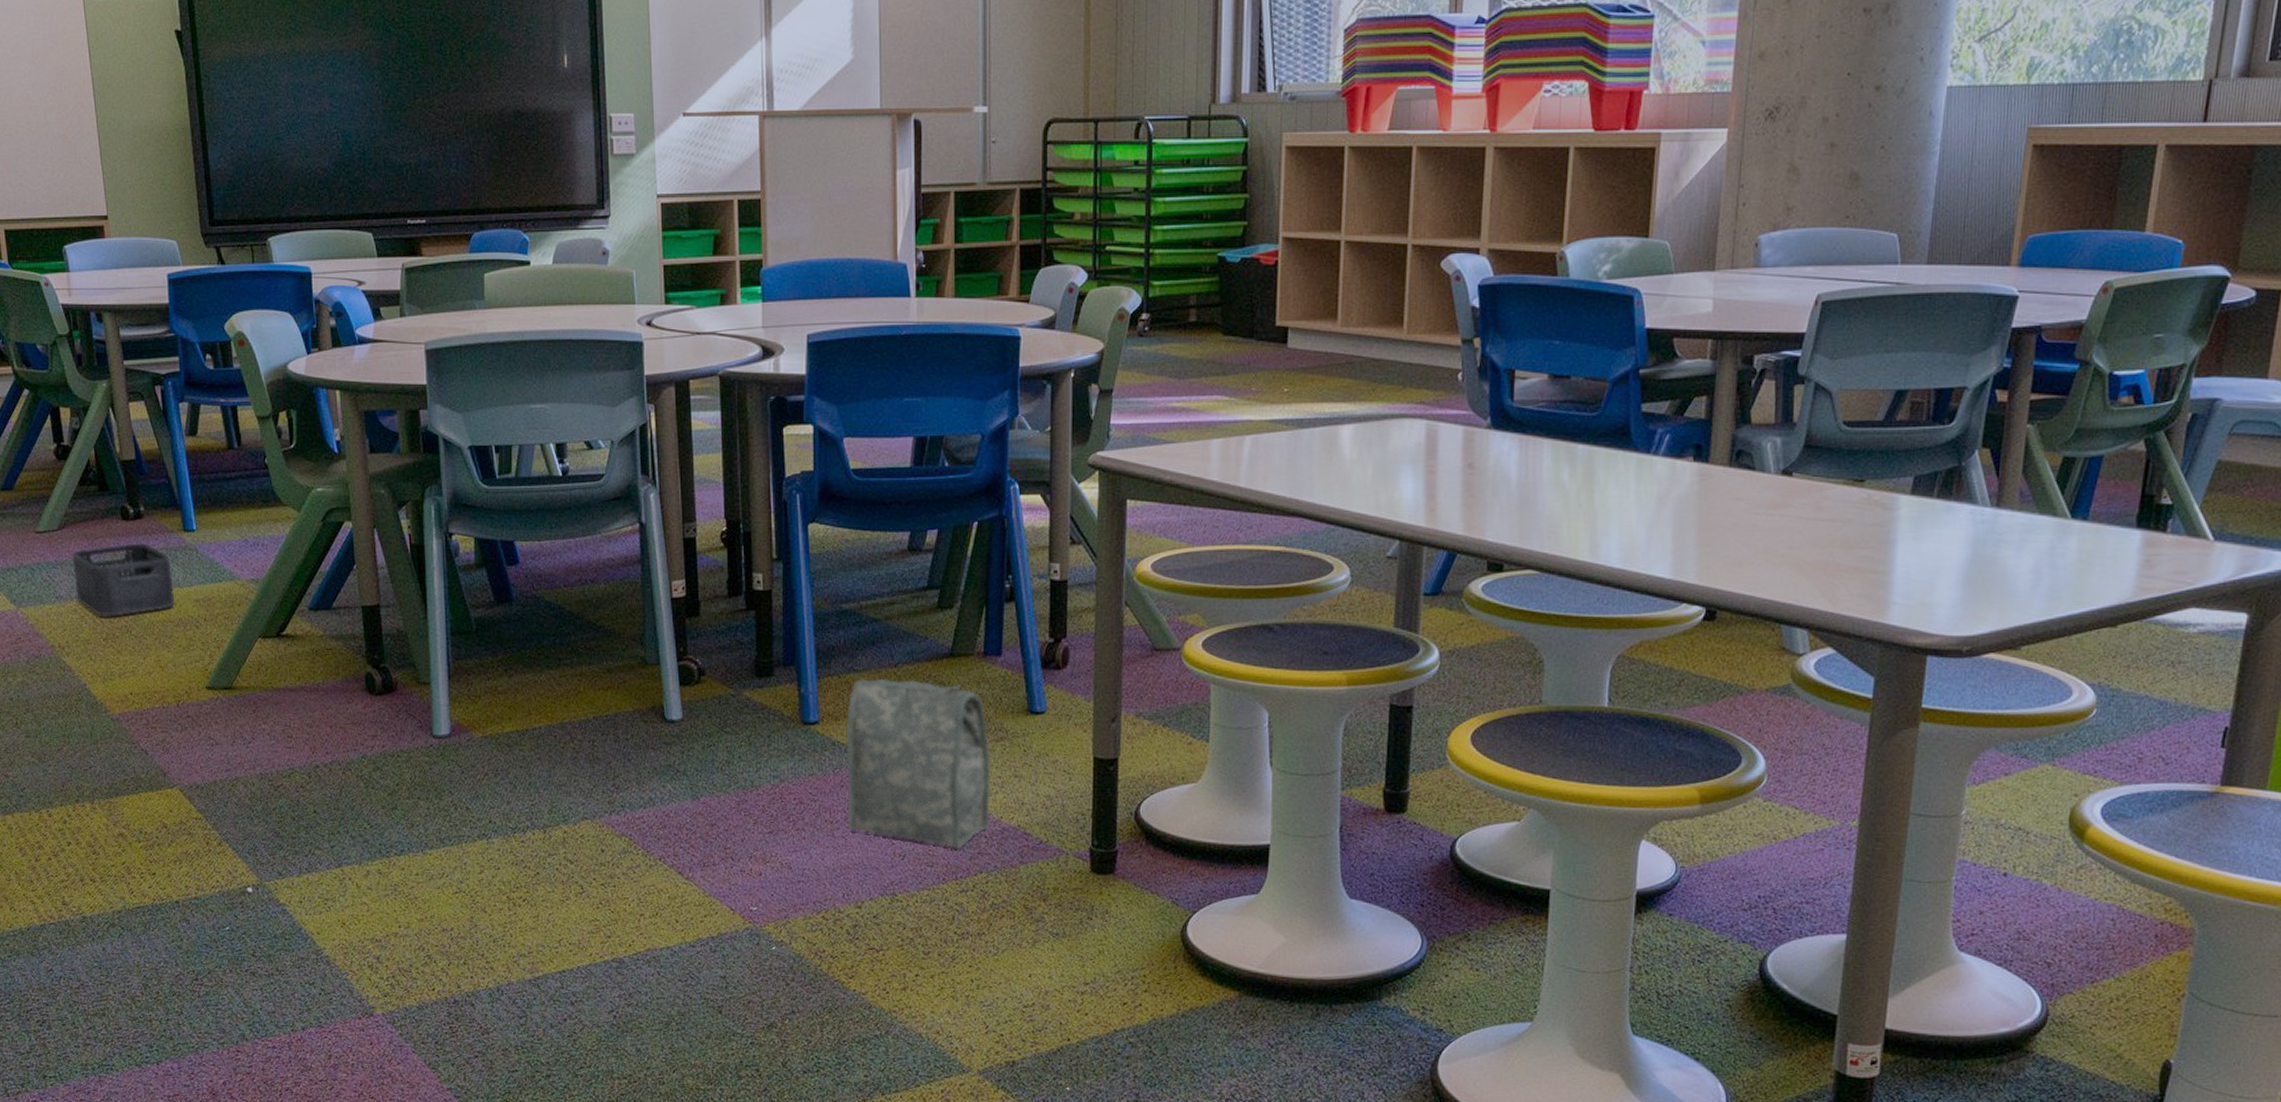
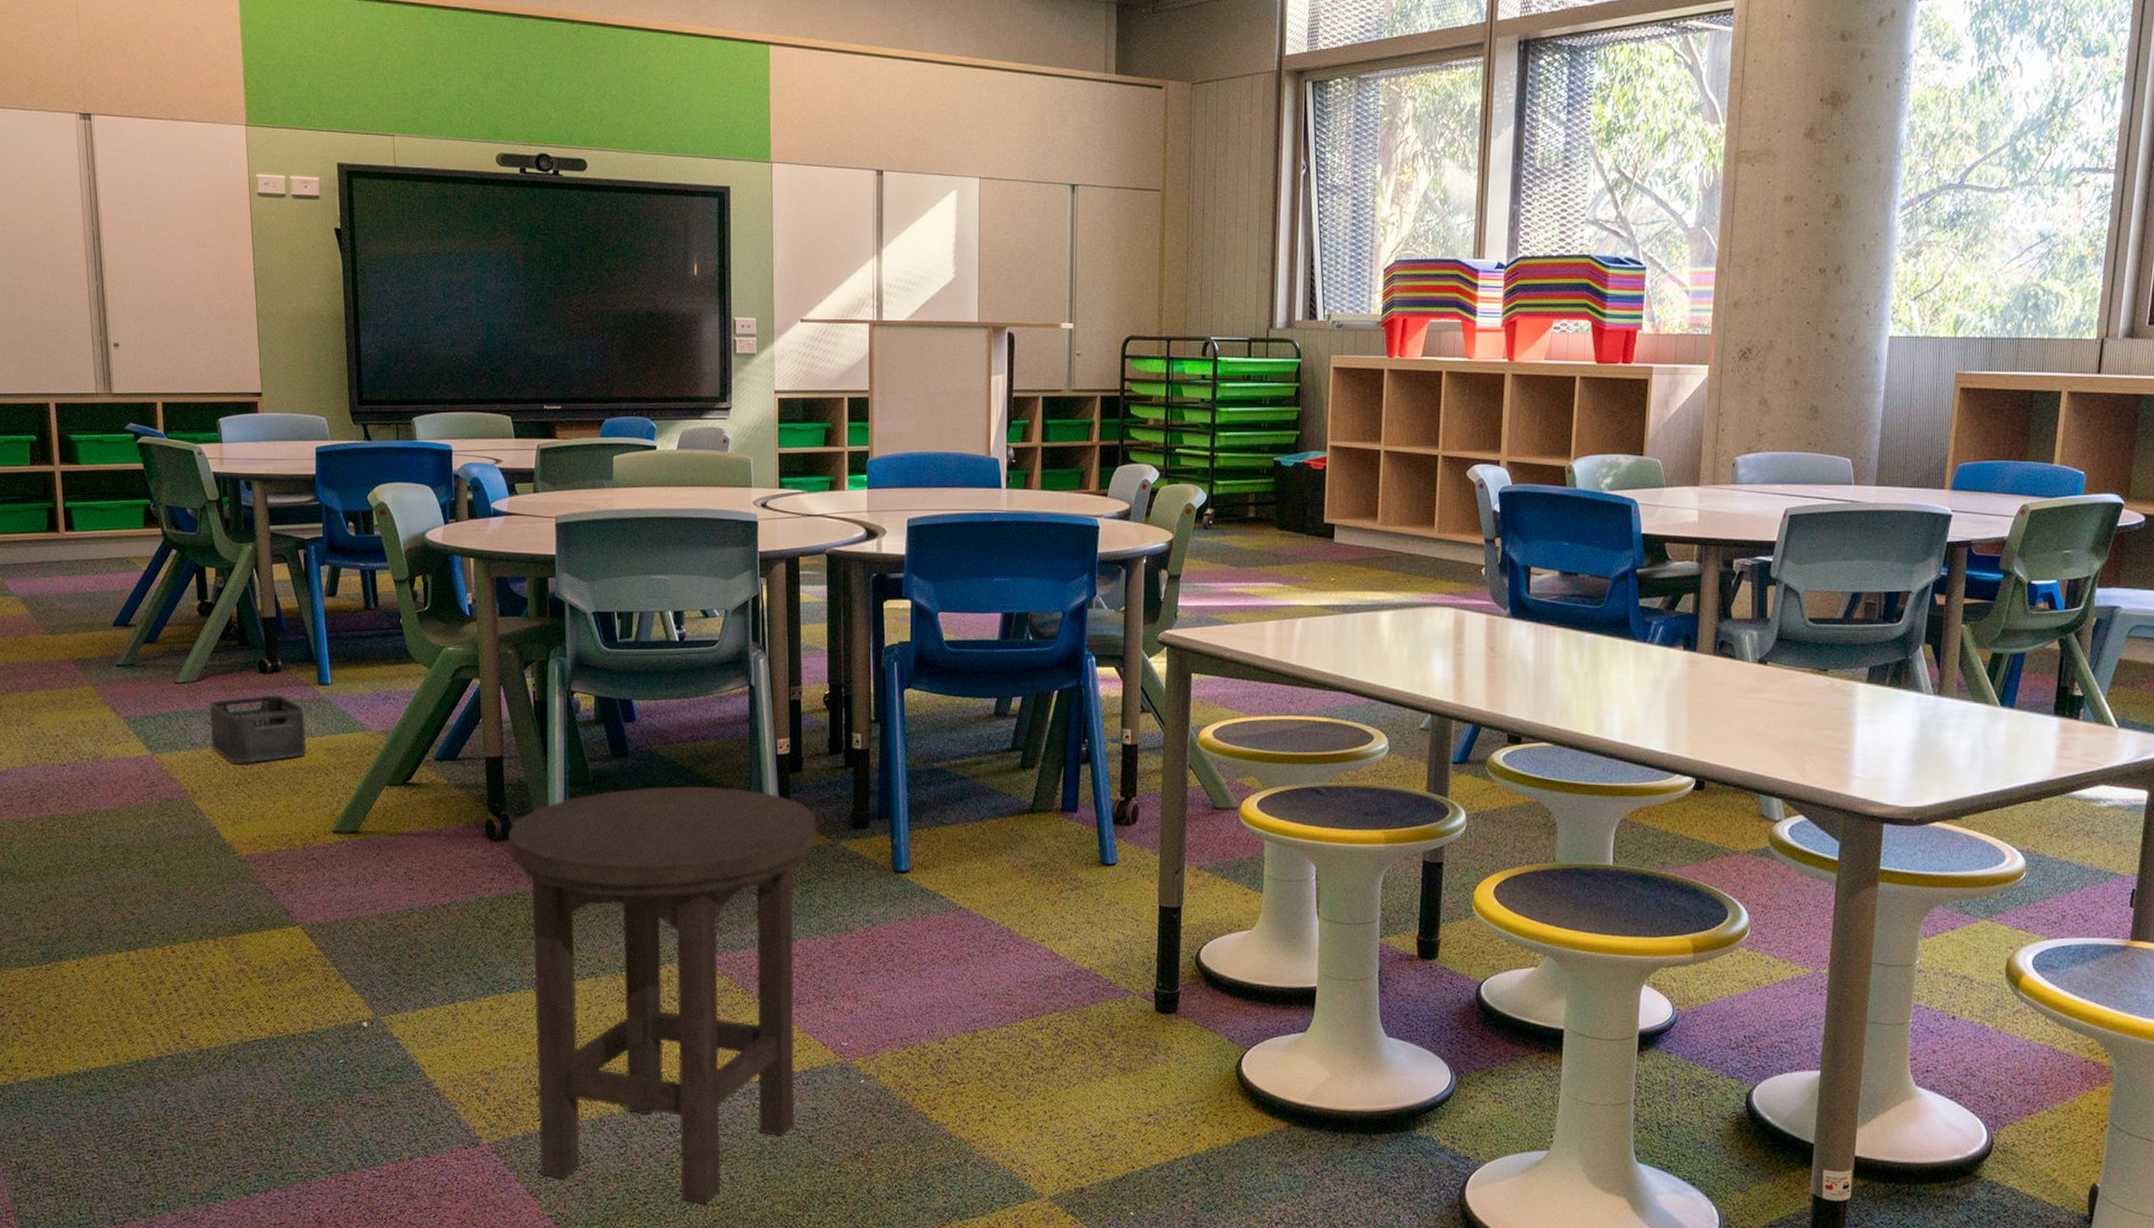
stool: none [389,633,718,1078] -> present [508,786,817,1205]
bag: present [846,679,991,850] -> none [933,831,1066,990]

